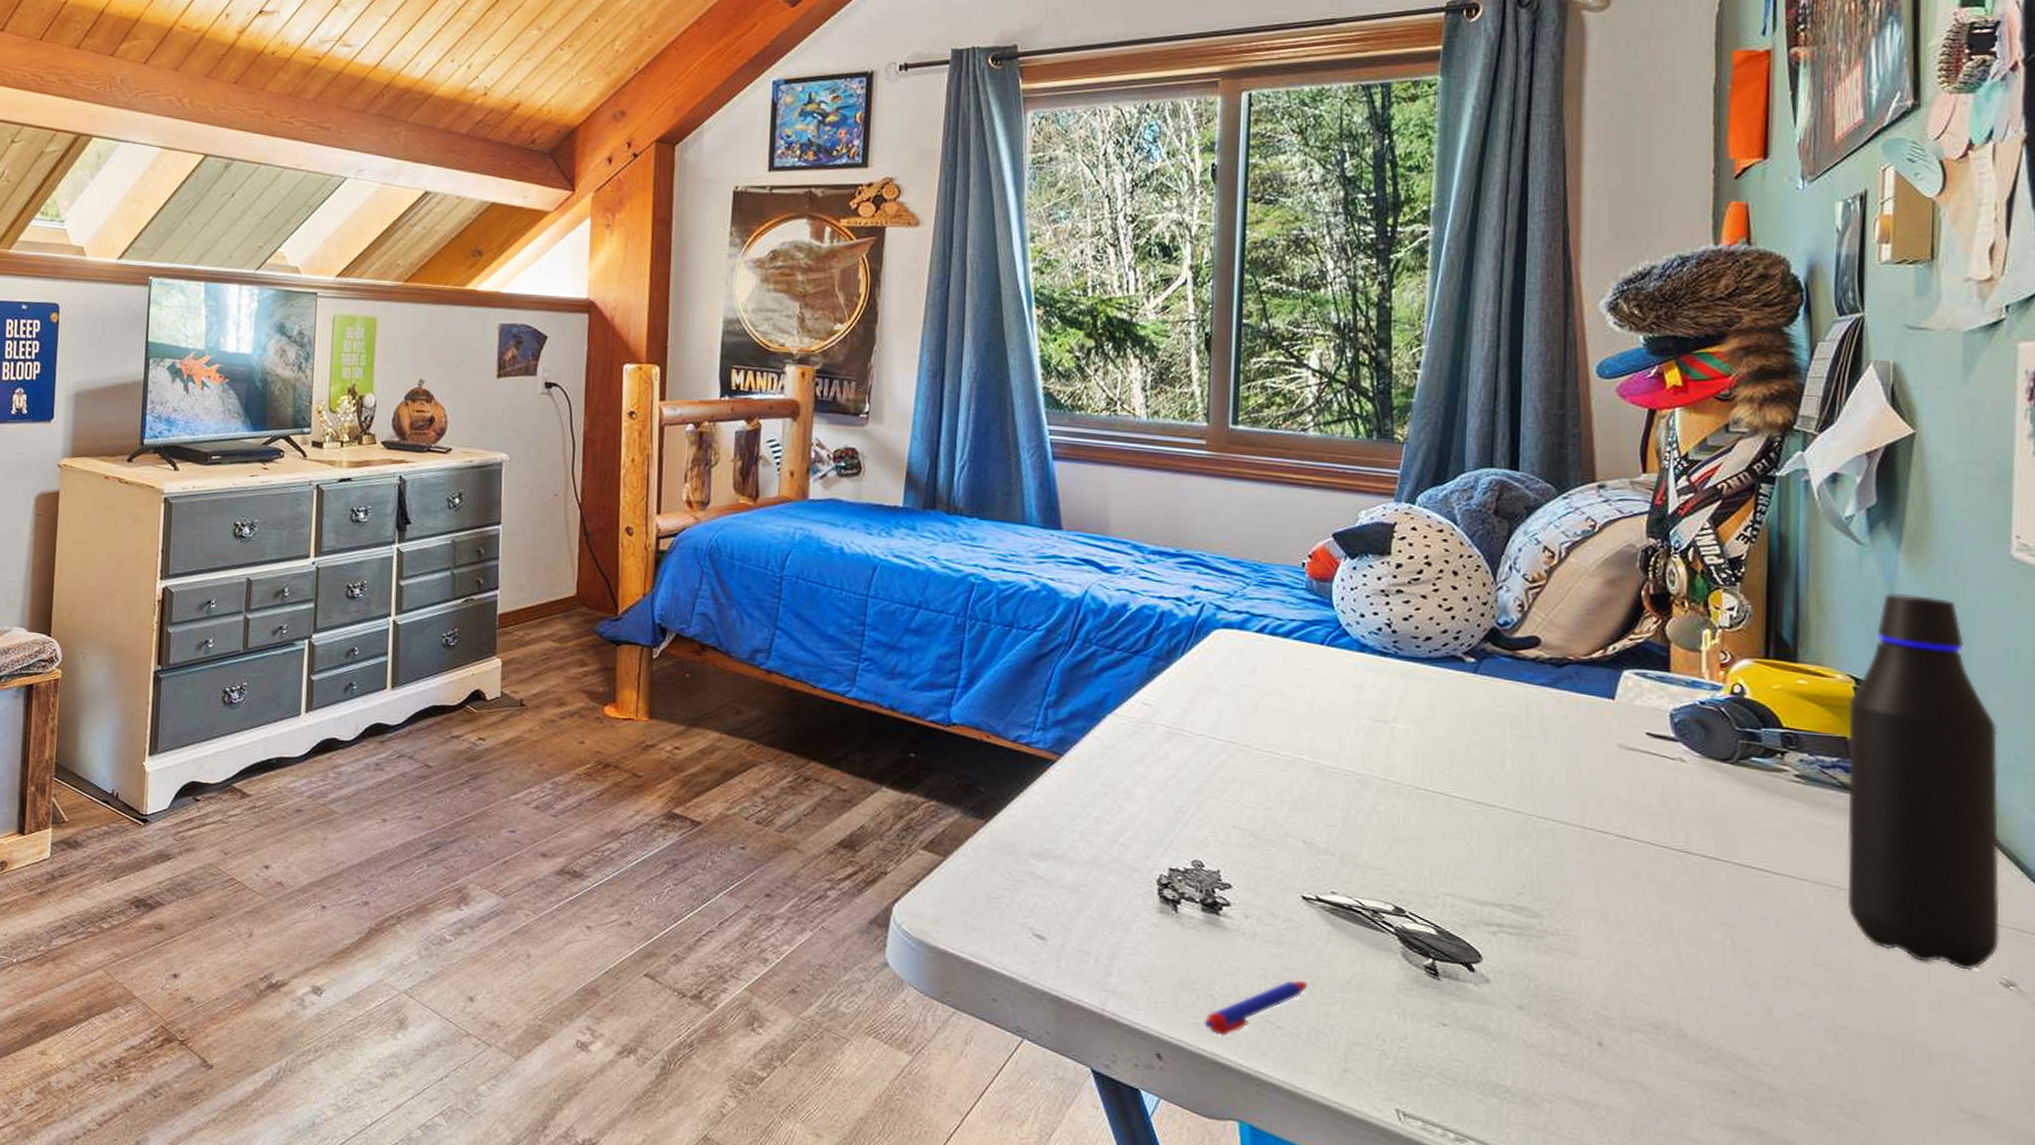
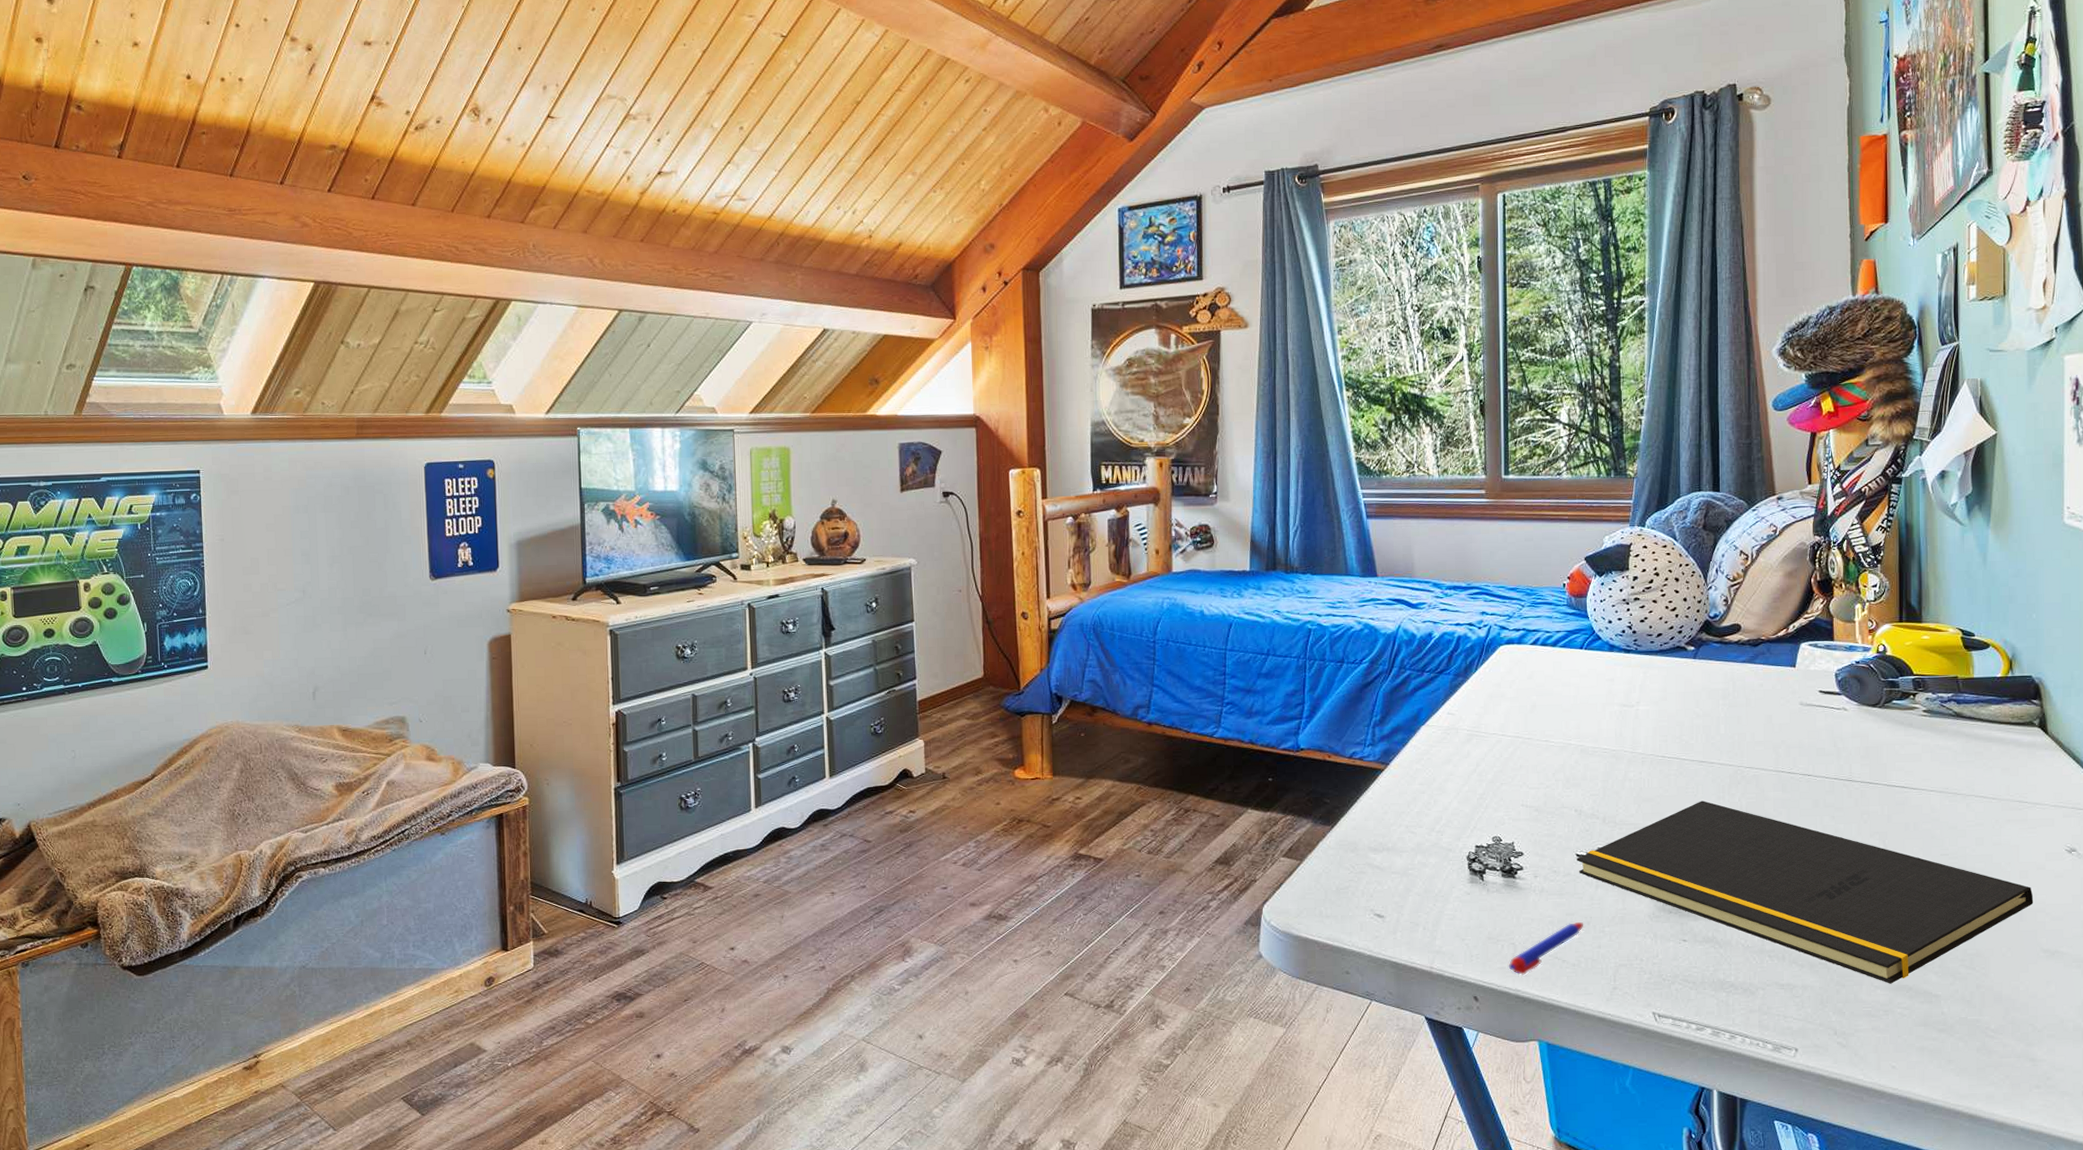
notepad: none [1302,851,1950,1123] -> present [1577,800,2034,984]
water bottle: present [1847,593,2000,971] -> none [1958,560,2064,844]

